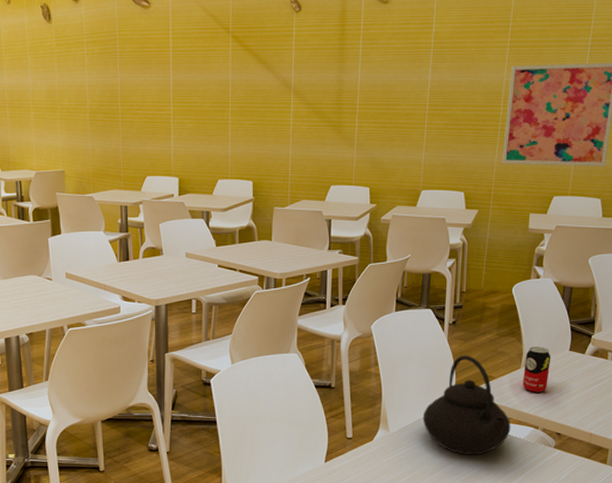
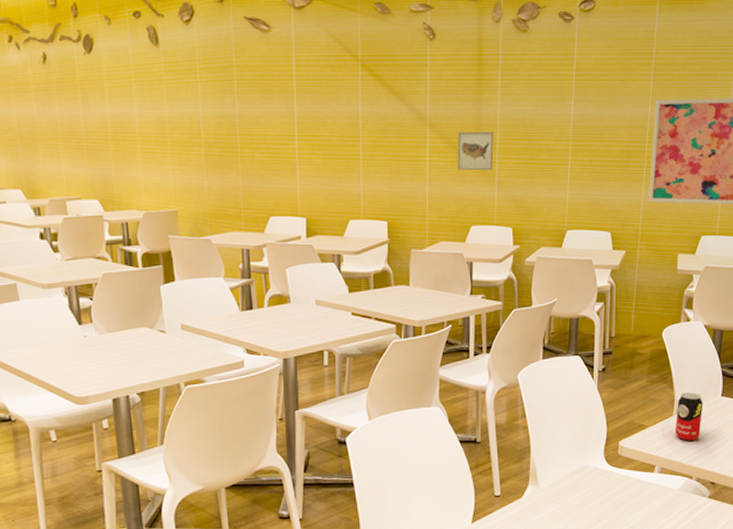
wall art: none [319,97,354,134] -> present [457,131,494,171]
teapot: present [422,355,511,456] -> none [573,403,665,509]

